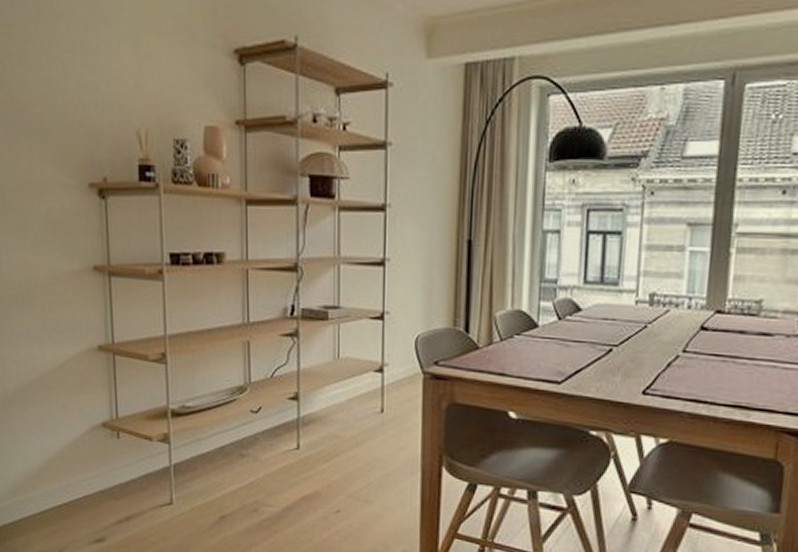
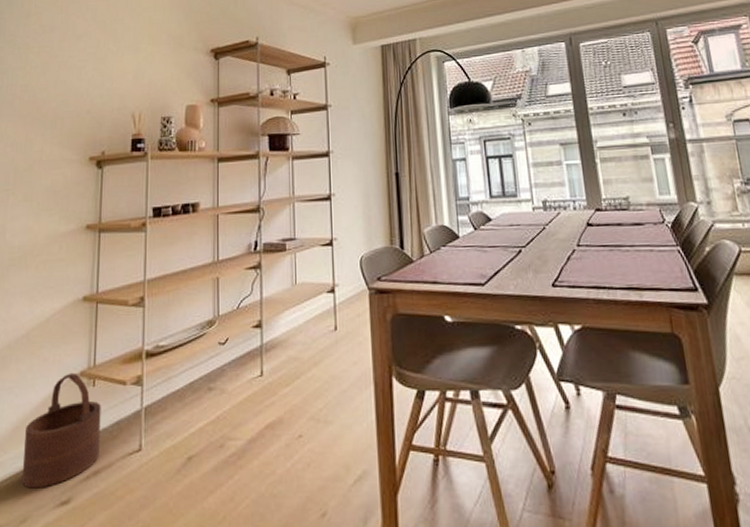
wooden bucket: none [52,422,130,525] -> present [21,372,101,489]

